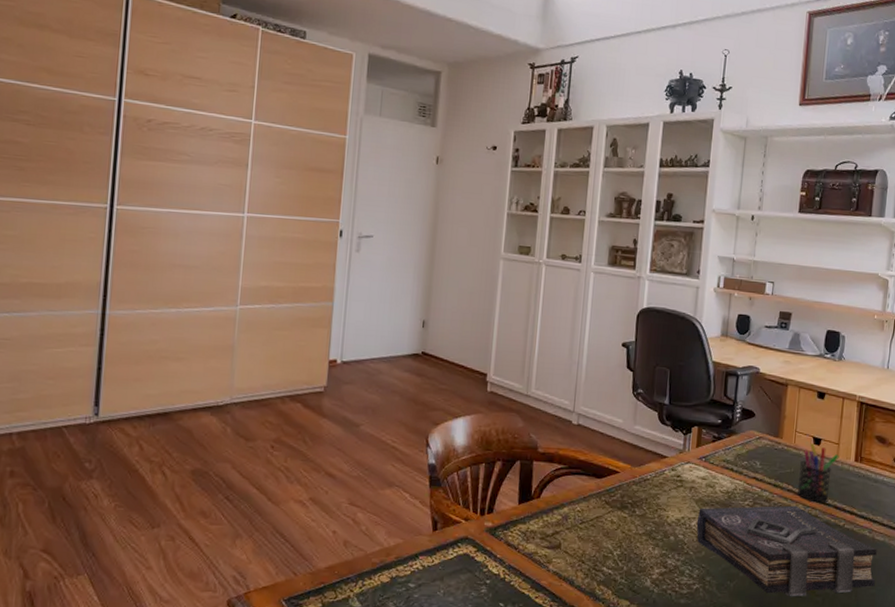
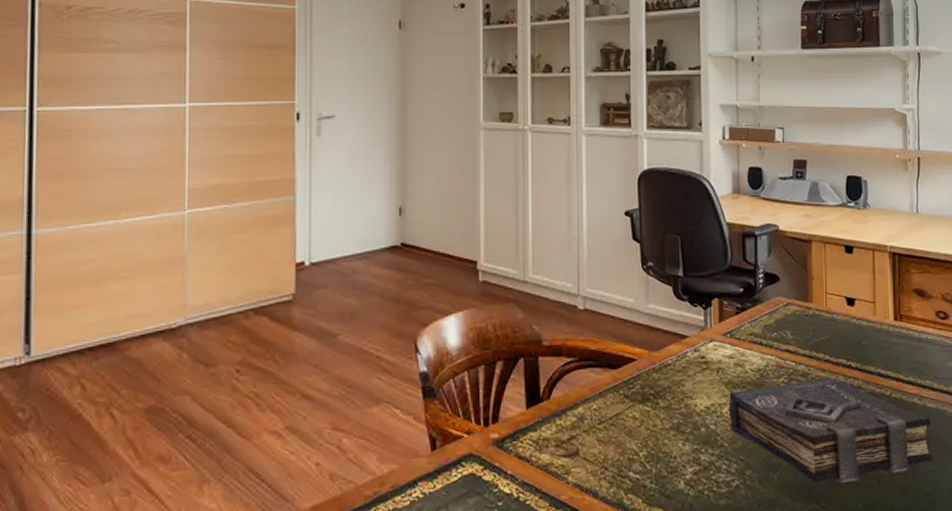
pen holder: present [797,443,840,503] -> none [835,304,877,372]

